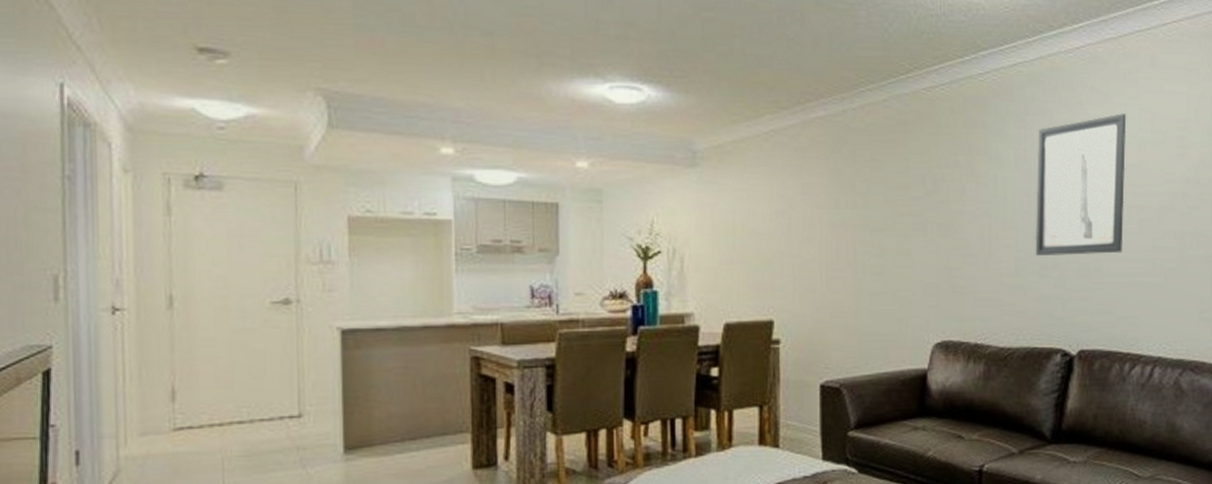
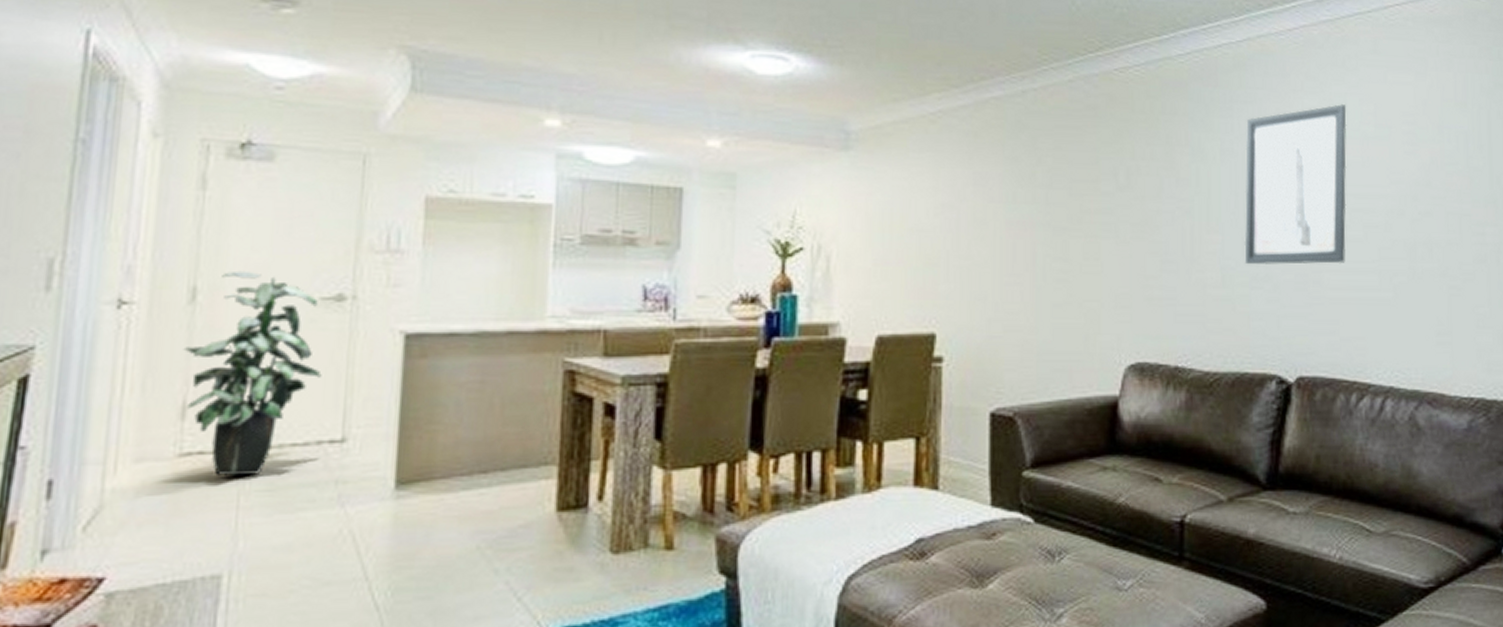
indoor plant: none [167,281,278,445] -> present [183,270,322,475]

